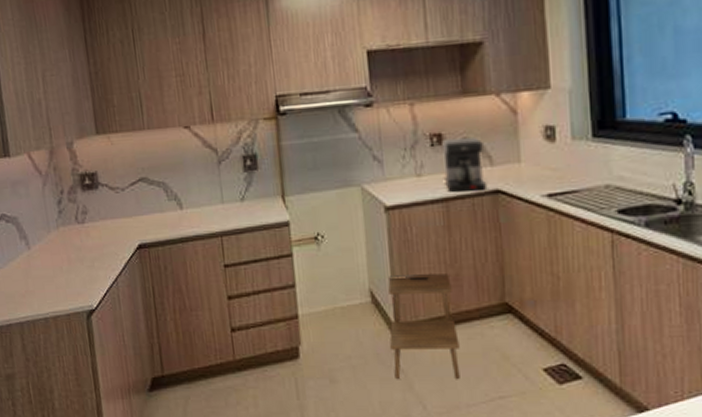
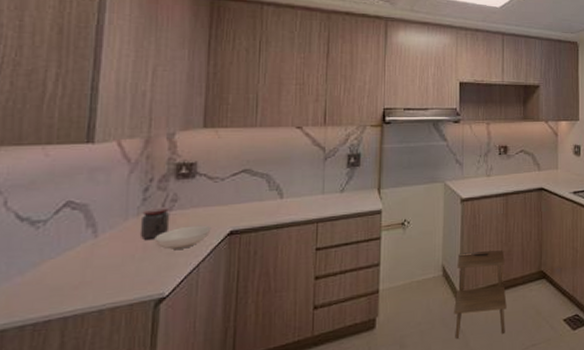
jar: none [60,219,86,252] -> present [139,207,170,240]
bowl: none [75,238,122,262] -> present [154,225,212,250]
coffee maker: present [442,136,488,192] -> none [507,149,535,189]

